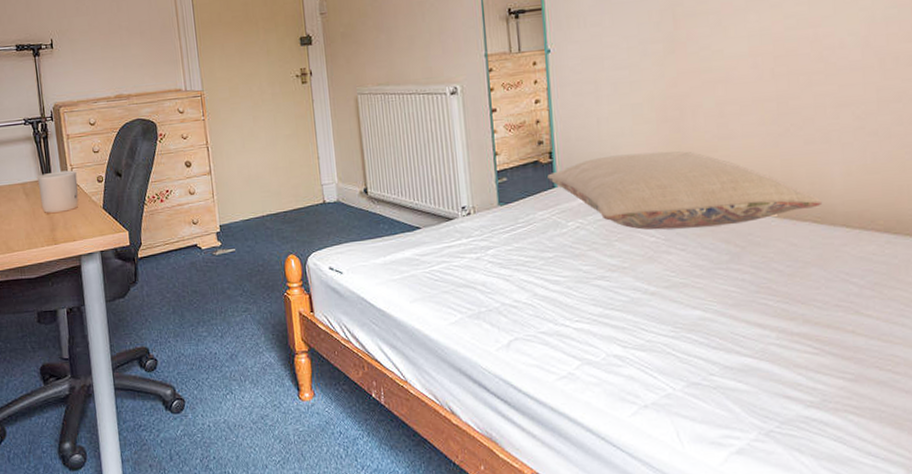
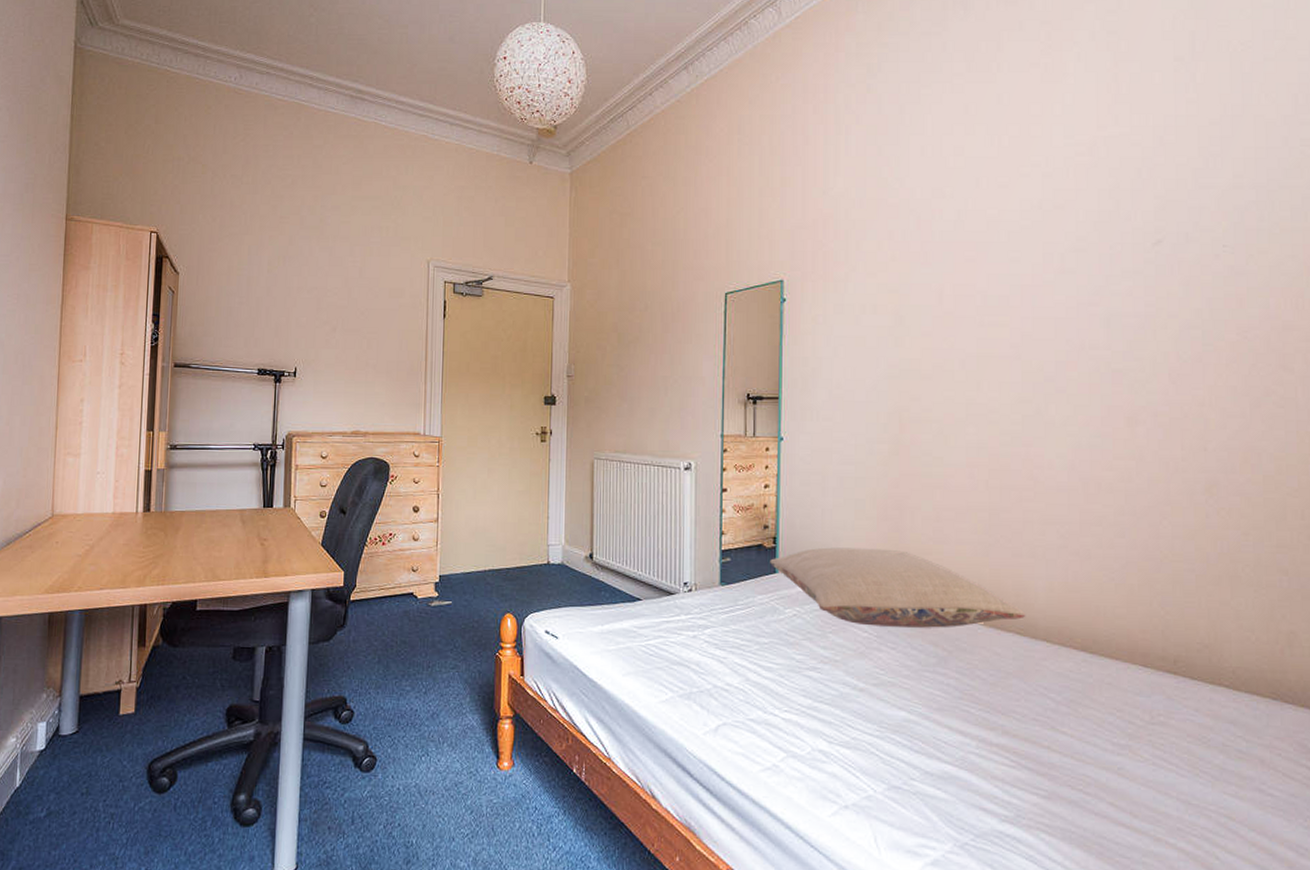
mug: present [38,170,79,214] -> none [257,501,300,545]

